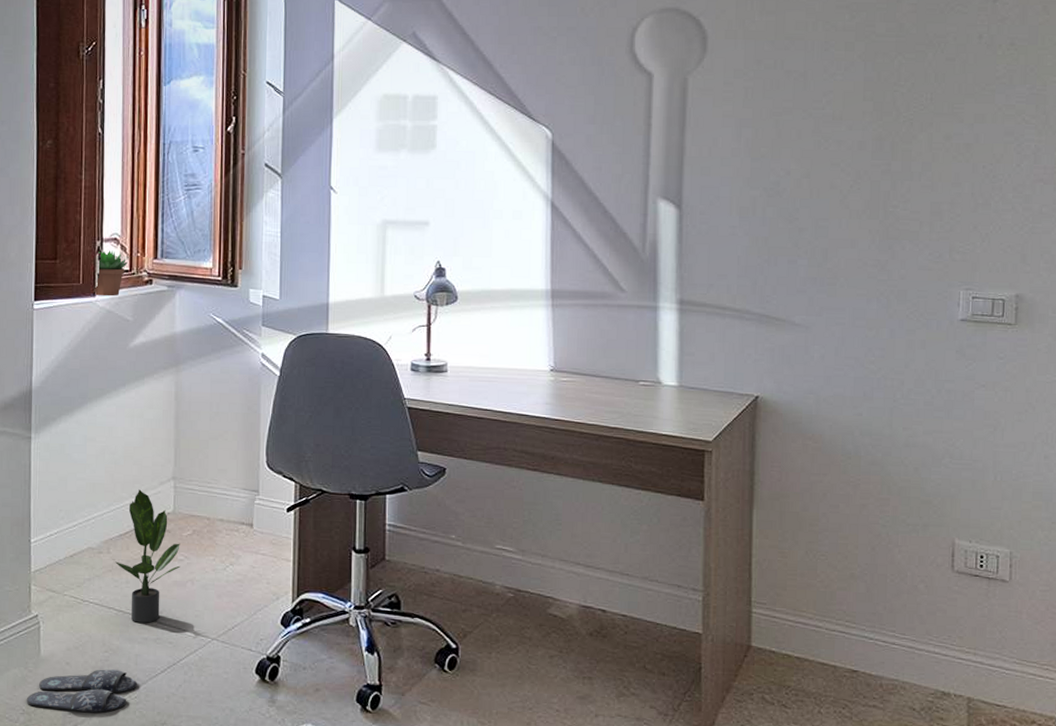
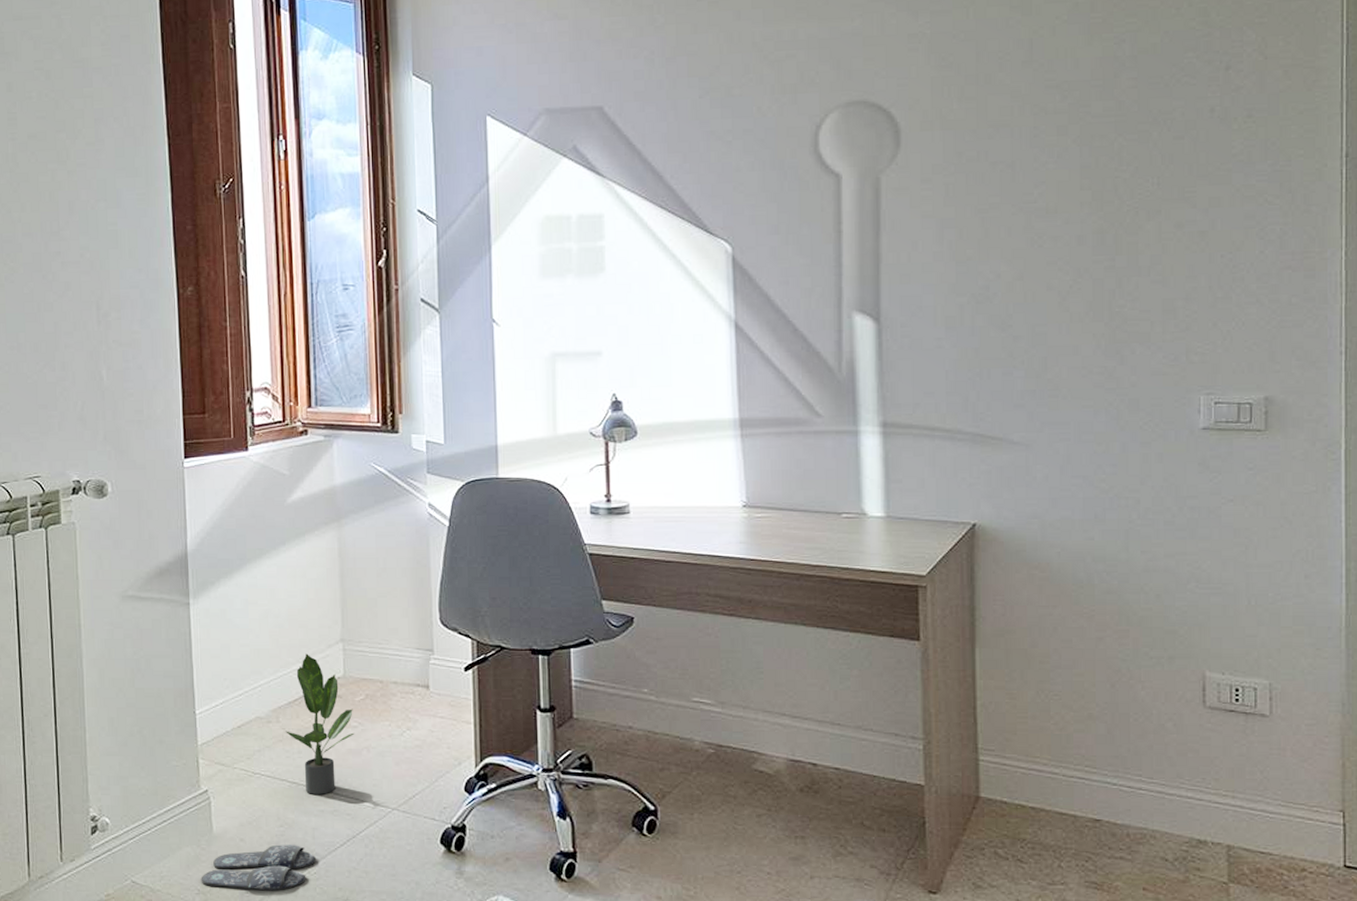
succulent plant: present [93,250,128,297] -> none [245,401,280,450]

